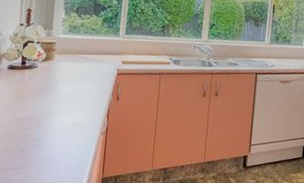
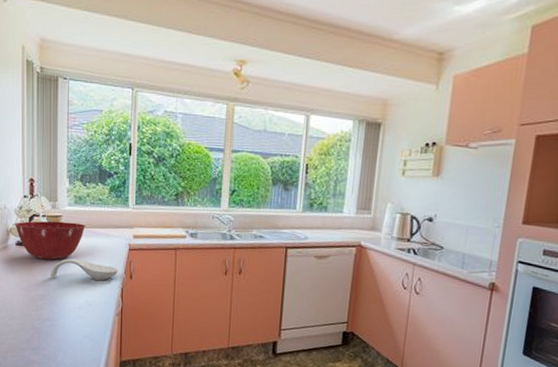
mixing bowl: none [8,47,78,83] -> present [14,221,86,260]
spoon rest: none [39,81,107,102] -> present [50,258,119,281]

